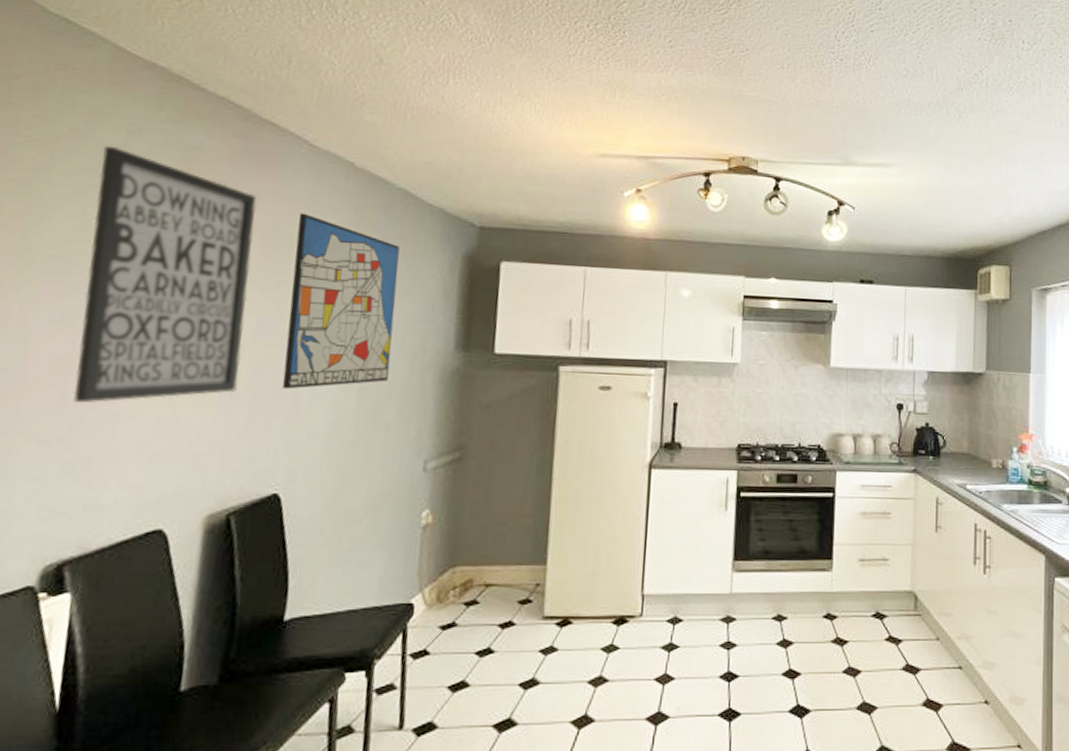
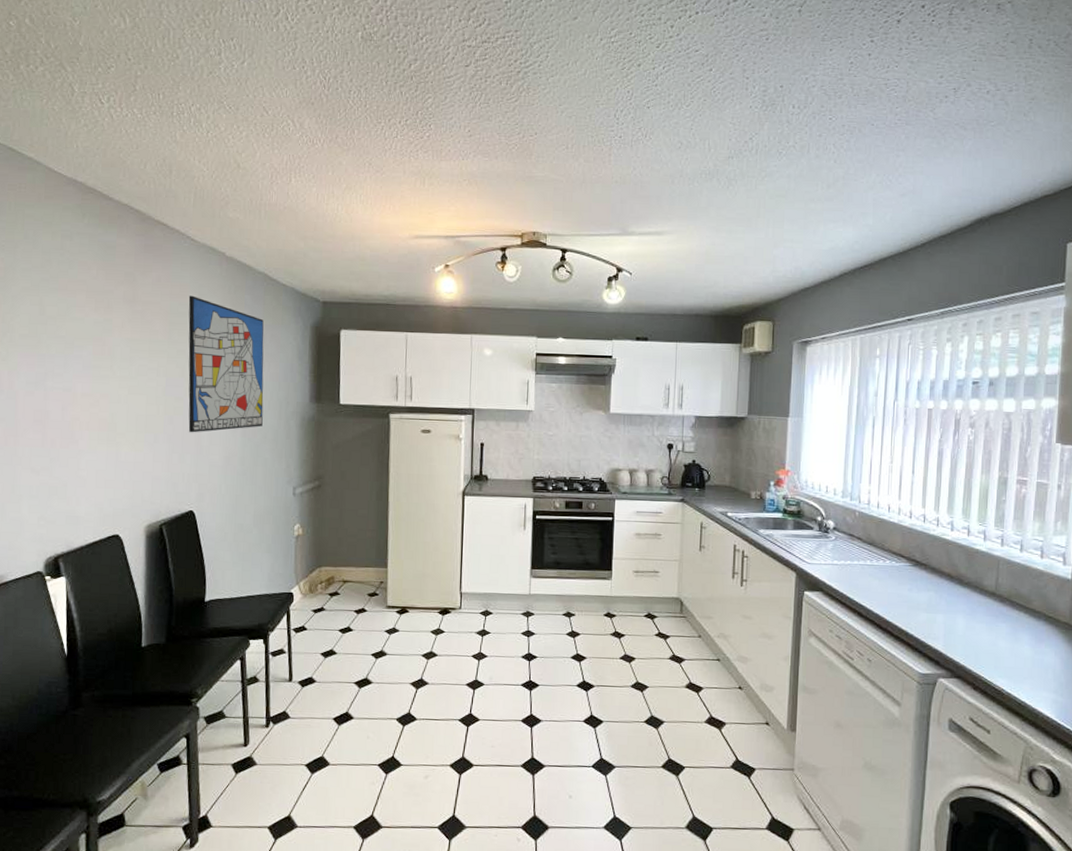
wall art: present [73,146,257,404] -> none [47,249,158,444]

